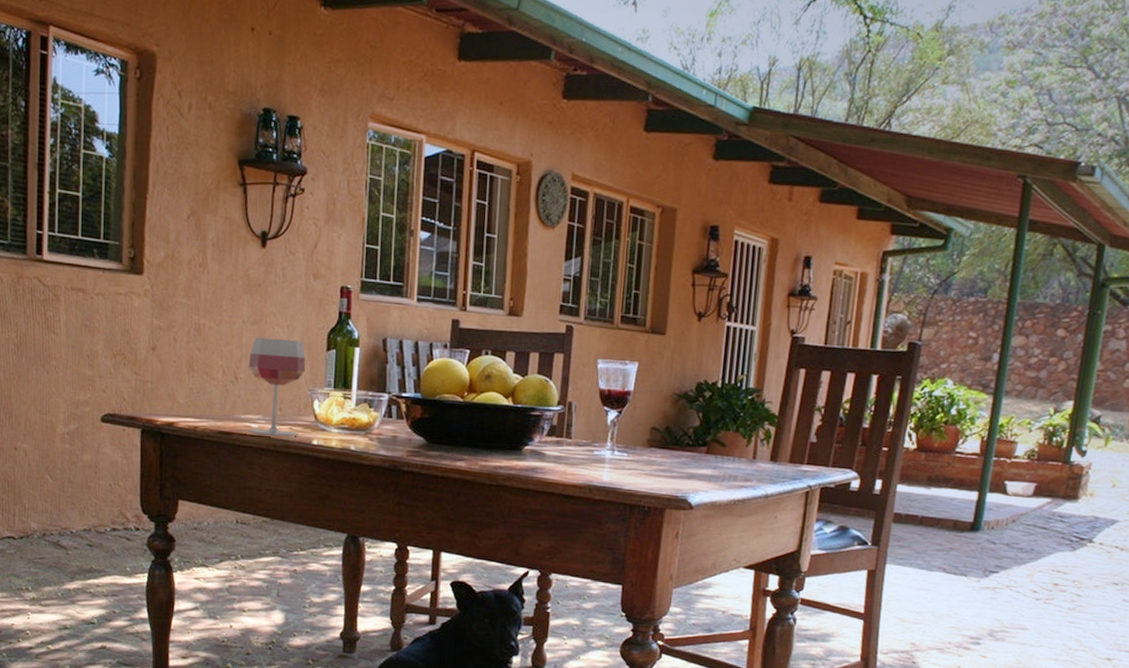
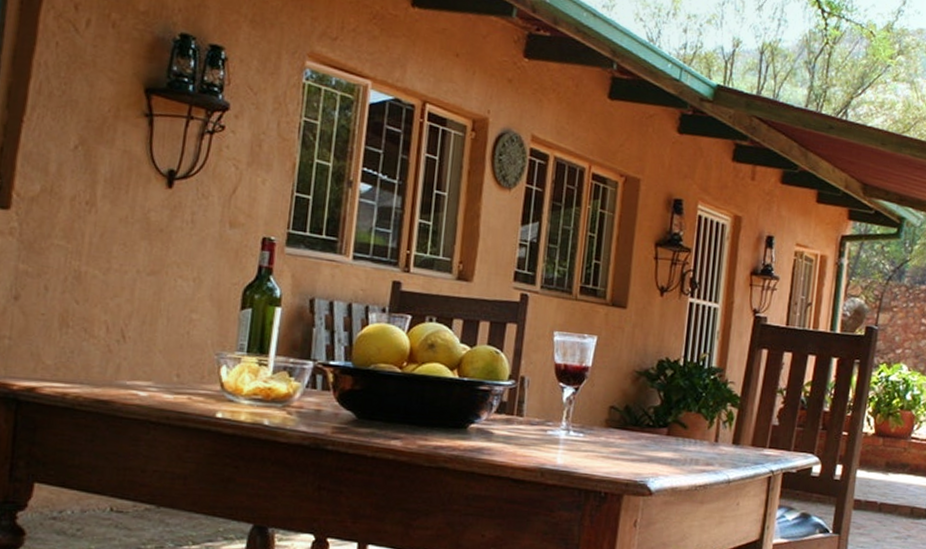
wineglass: present [248,337,306,437] -> none [134,290,214,408]

